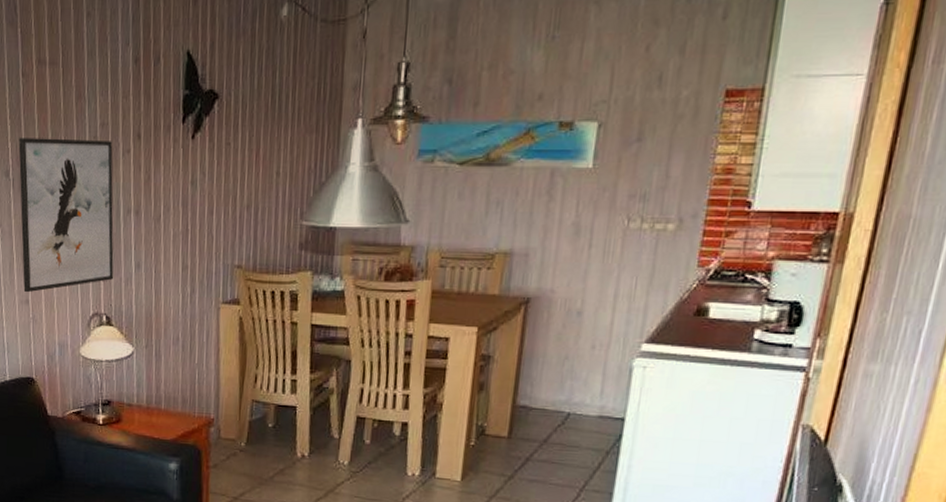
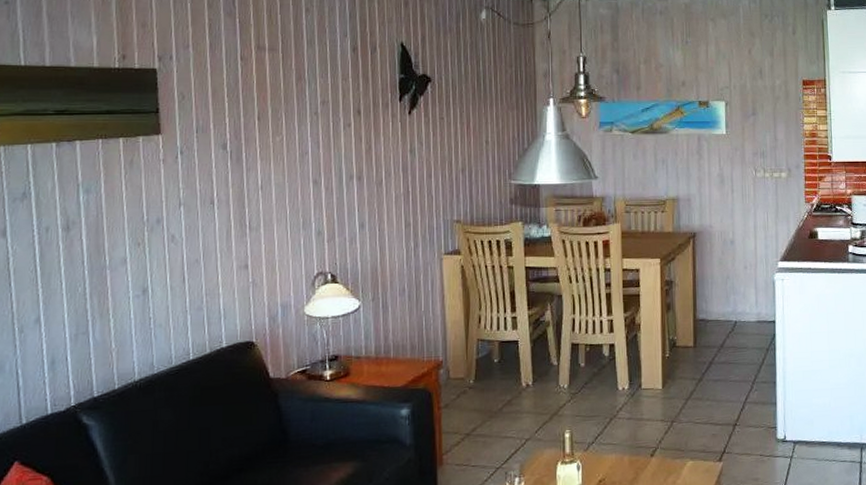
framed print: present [18,138,114,293] -> none [237,114,338,258]

